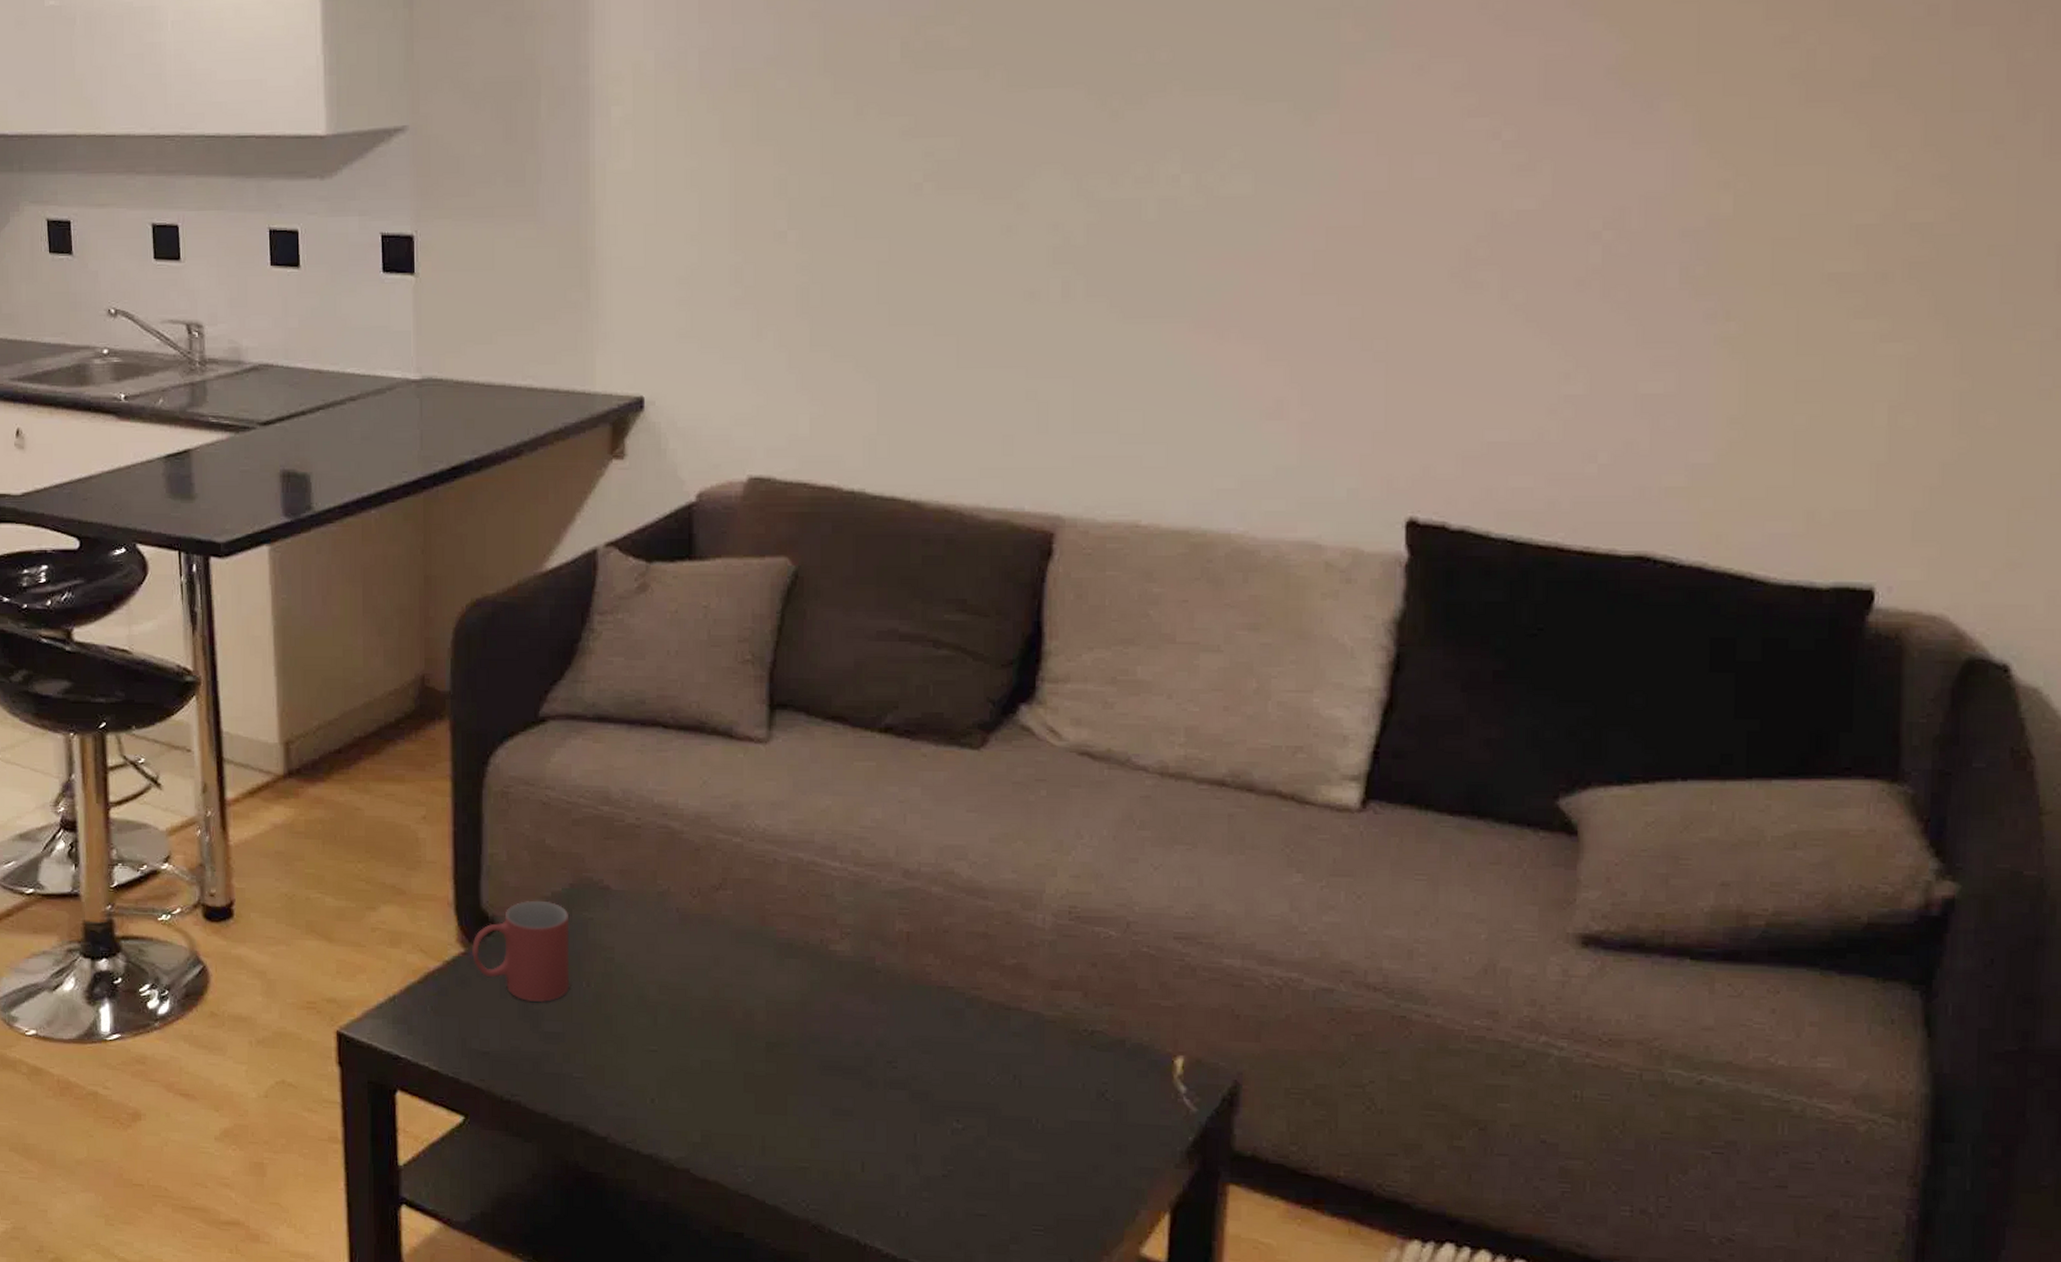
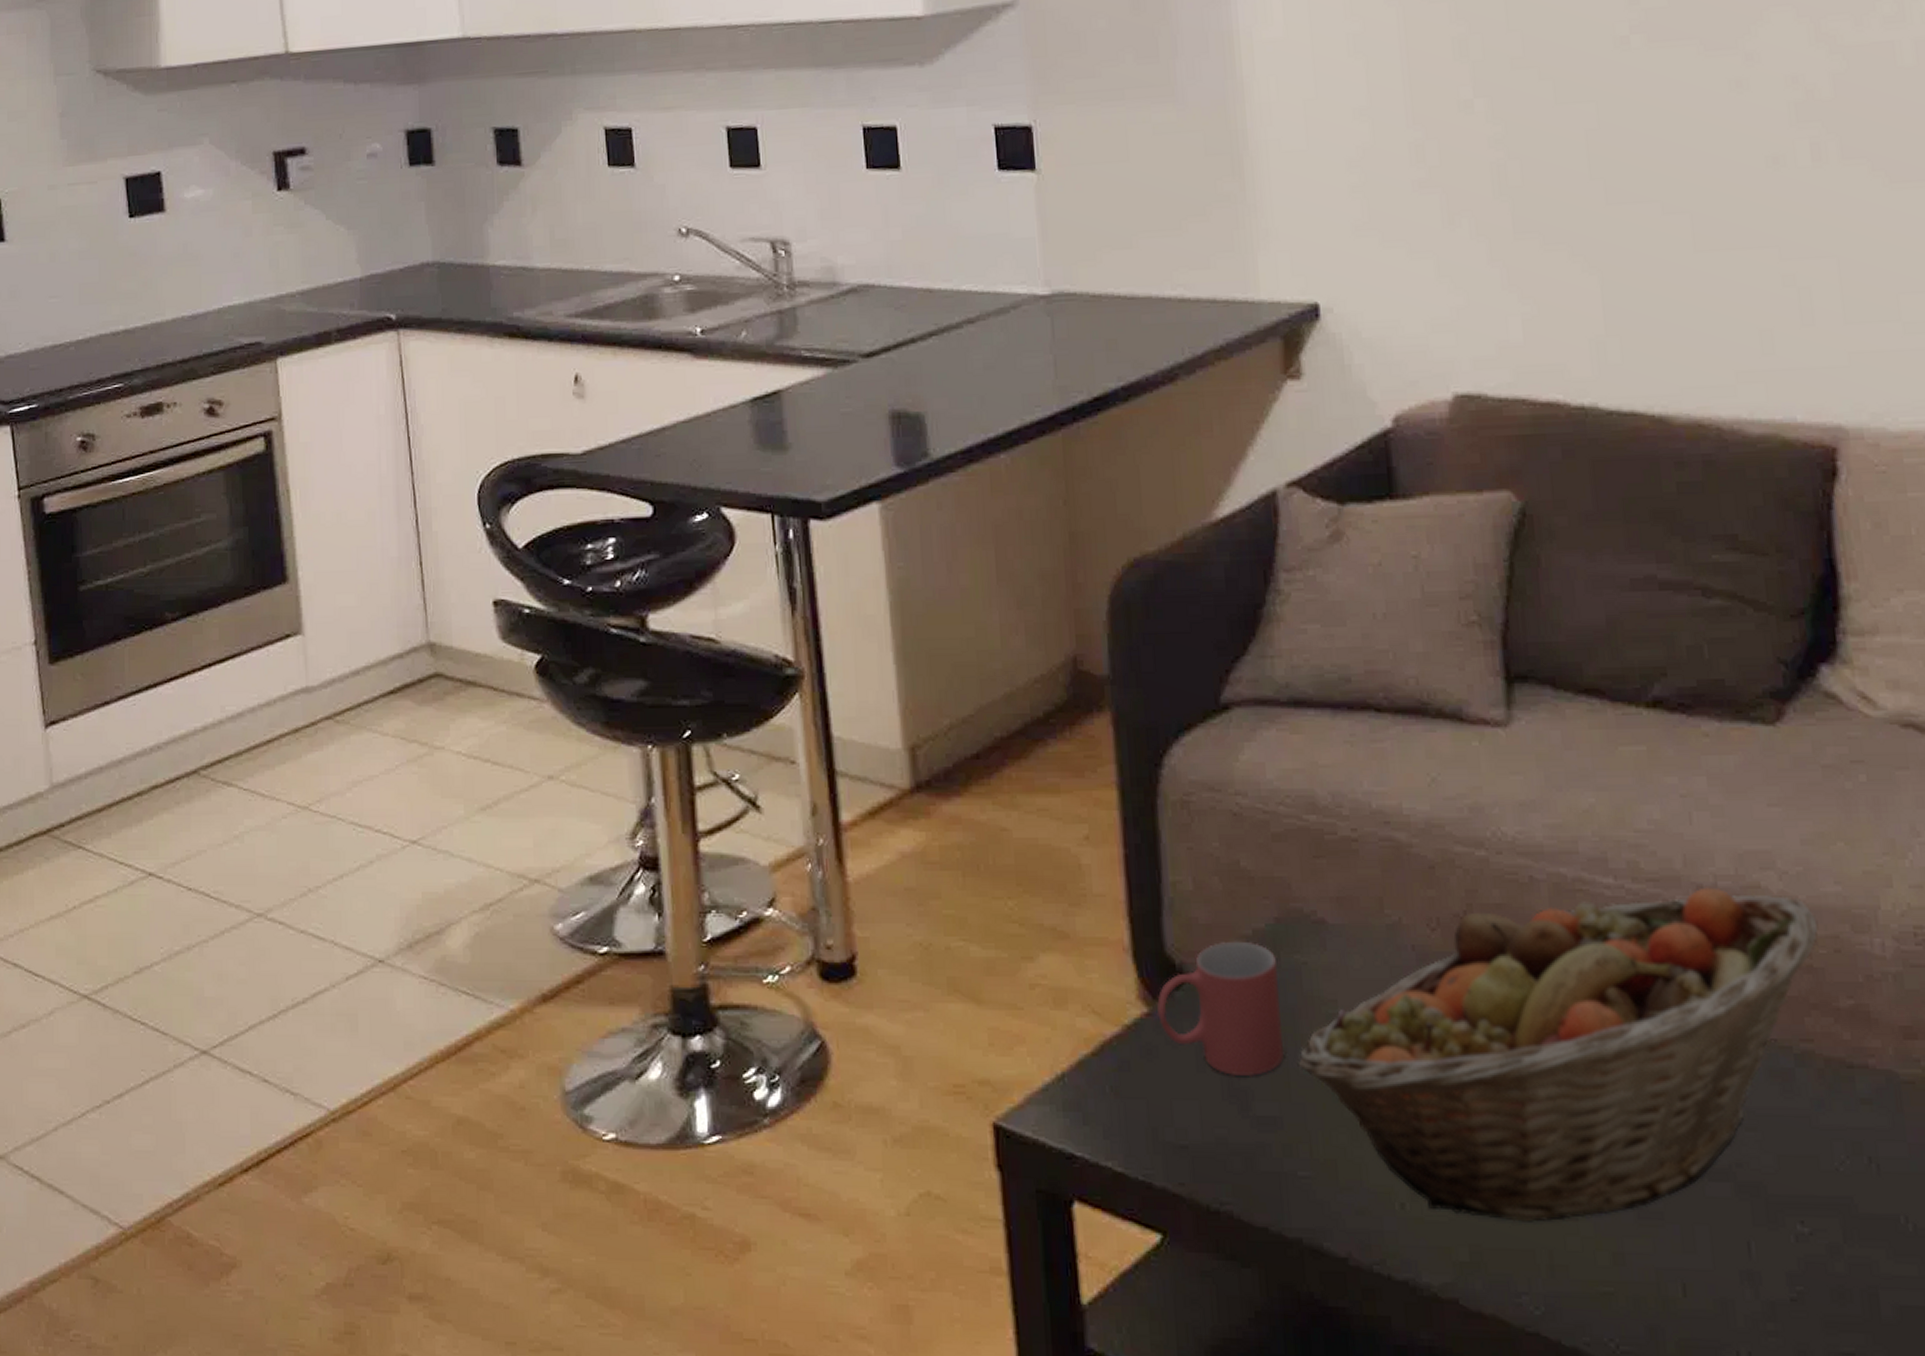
fruit basket: none [579,871,996,1115] -> present [1297,887,1819,1222]

